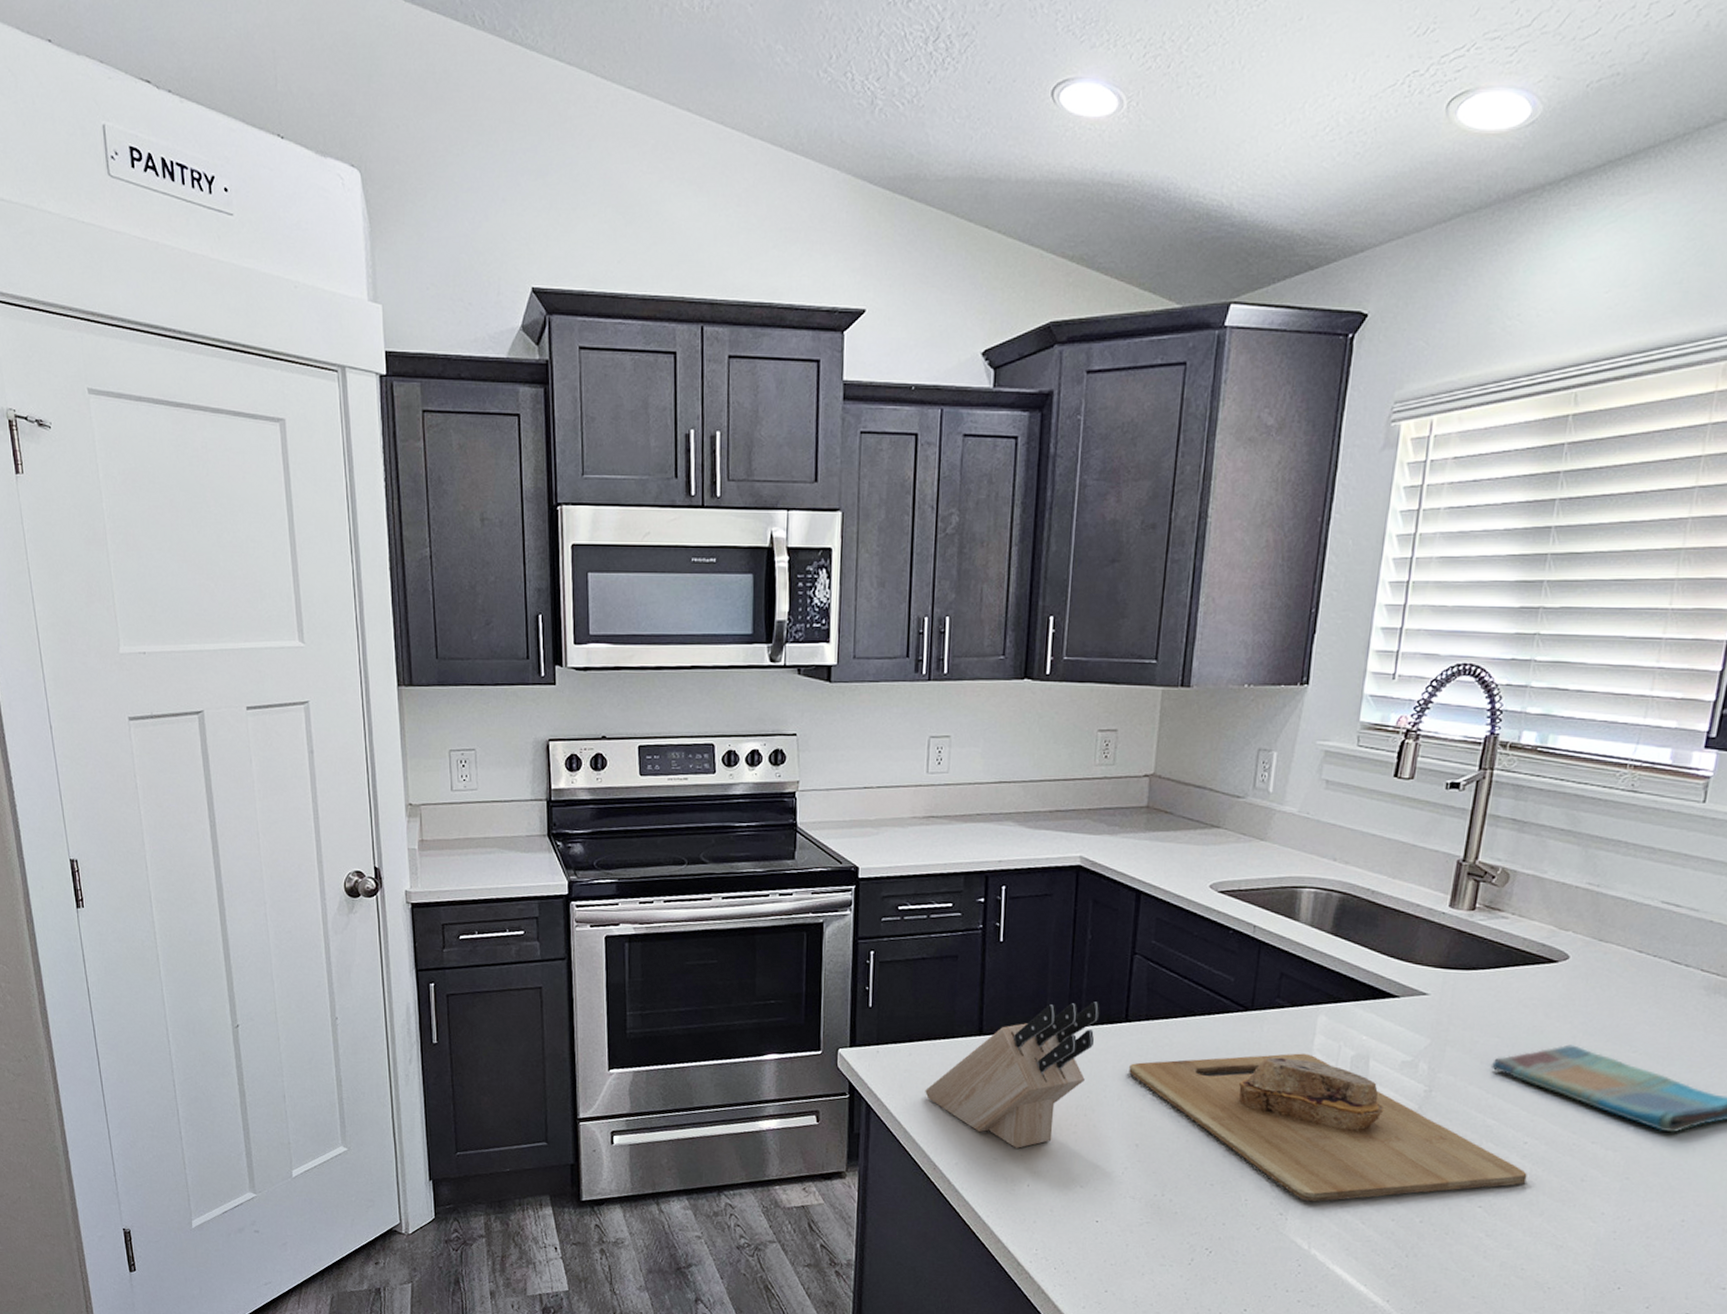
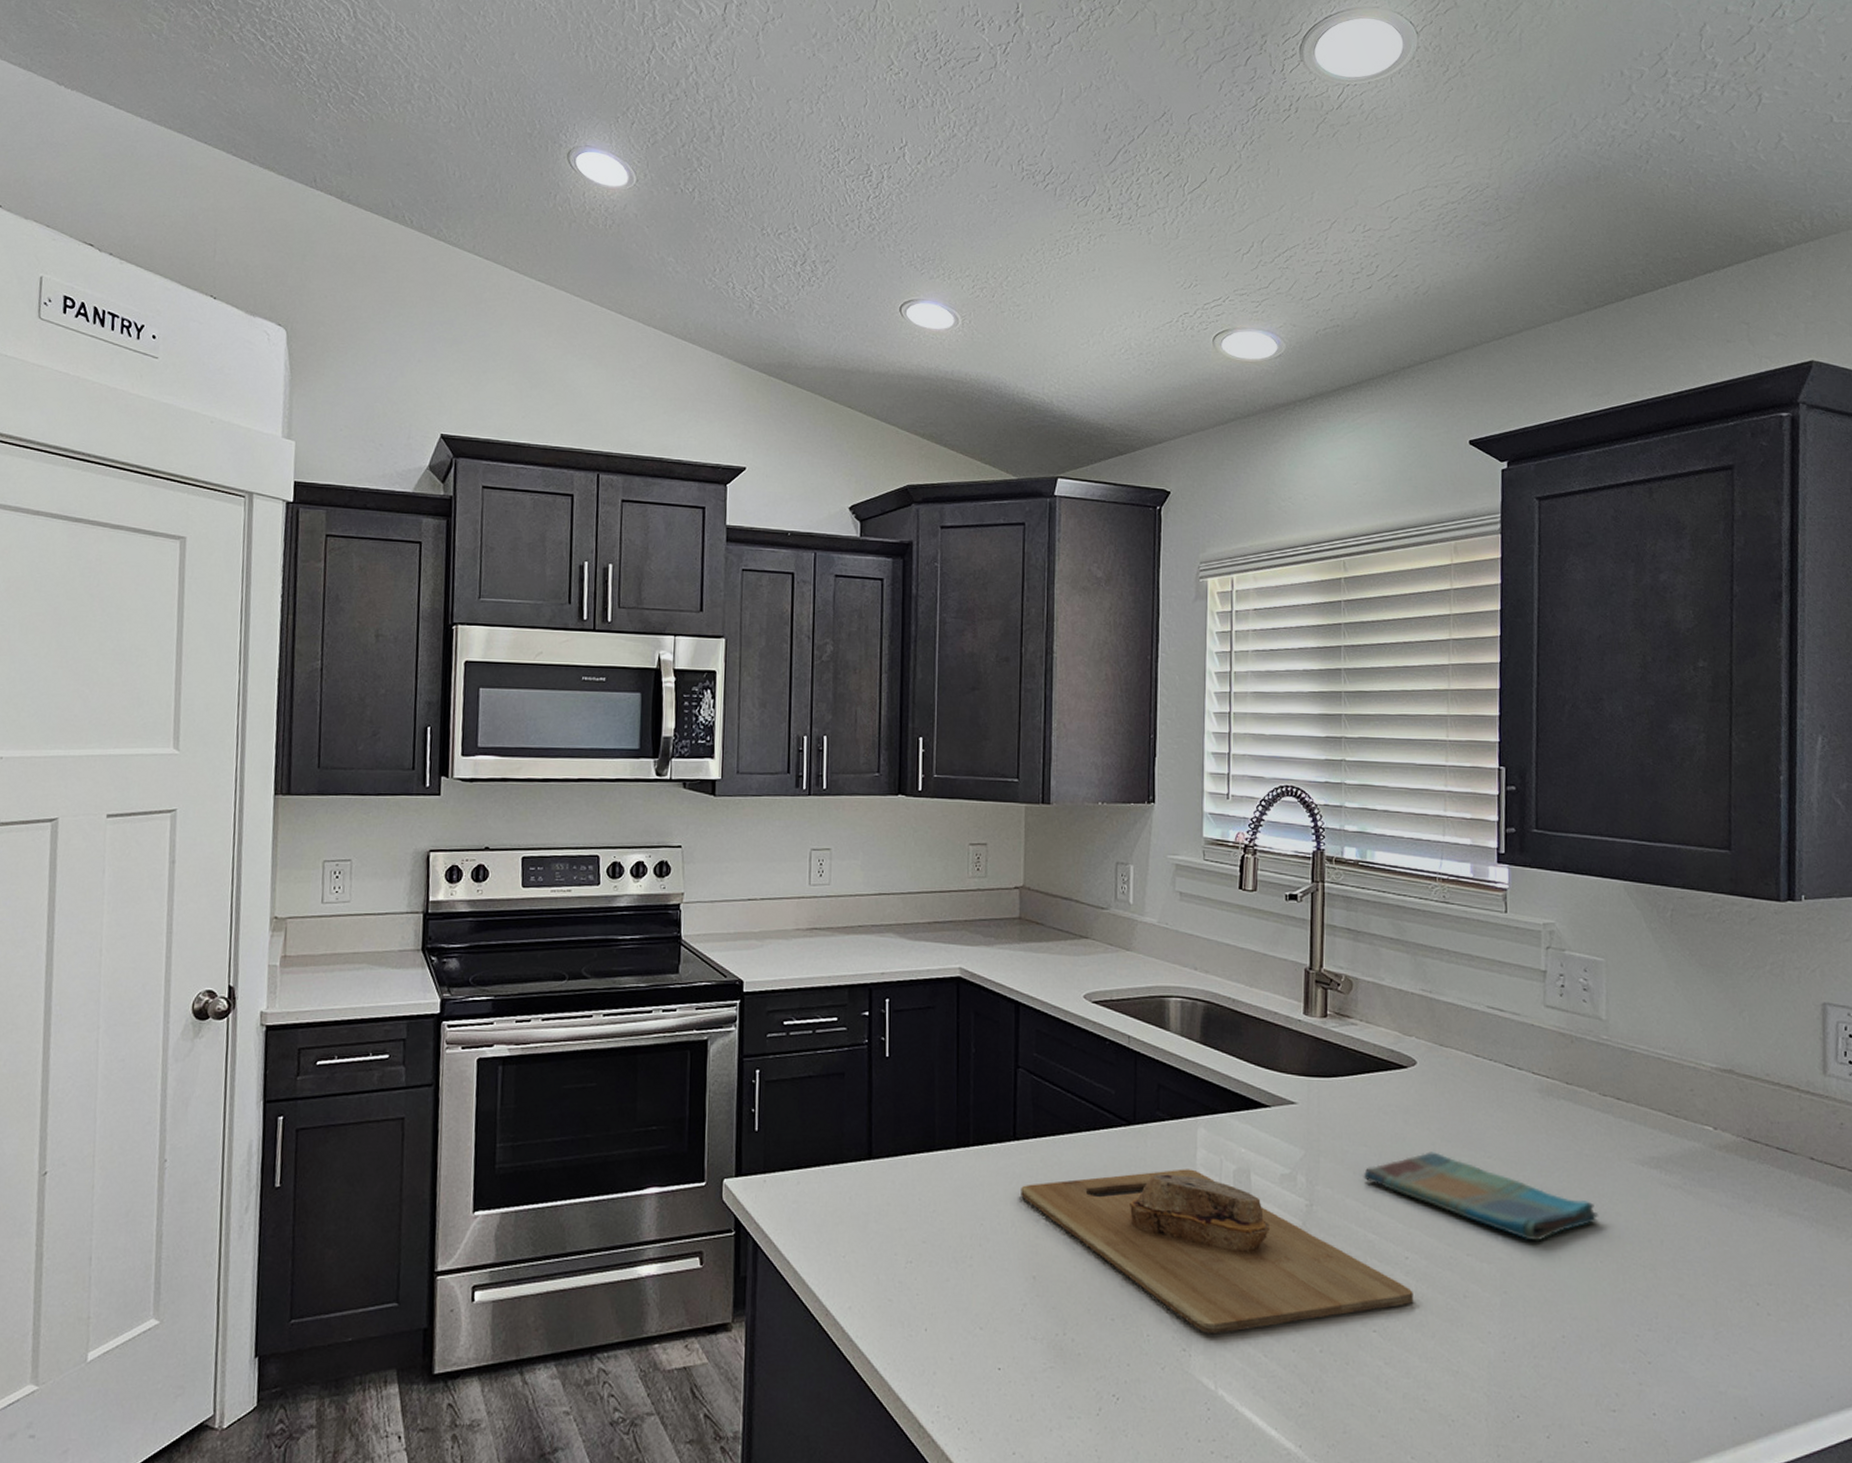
knife block: present [925,1002,1100,1148] -> none [815,1119,988,1287]

